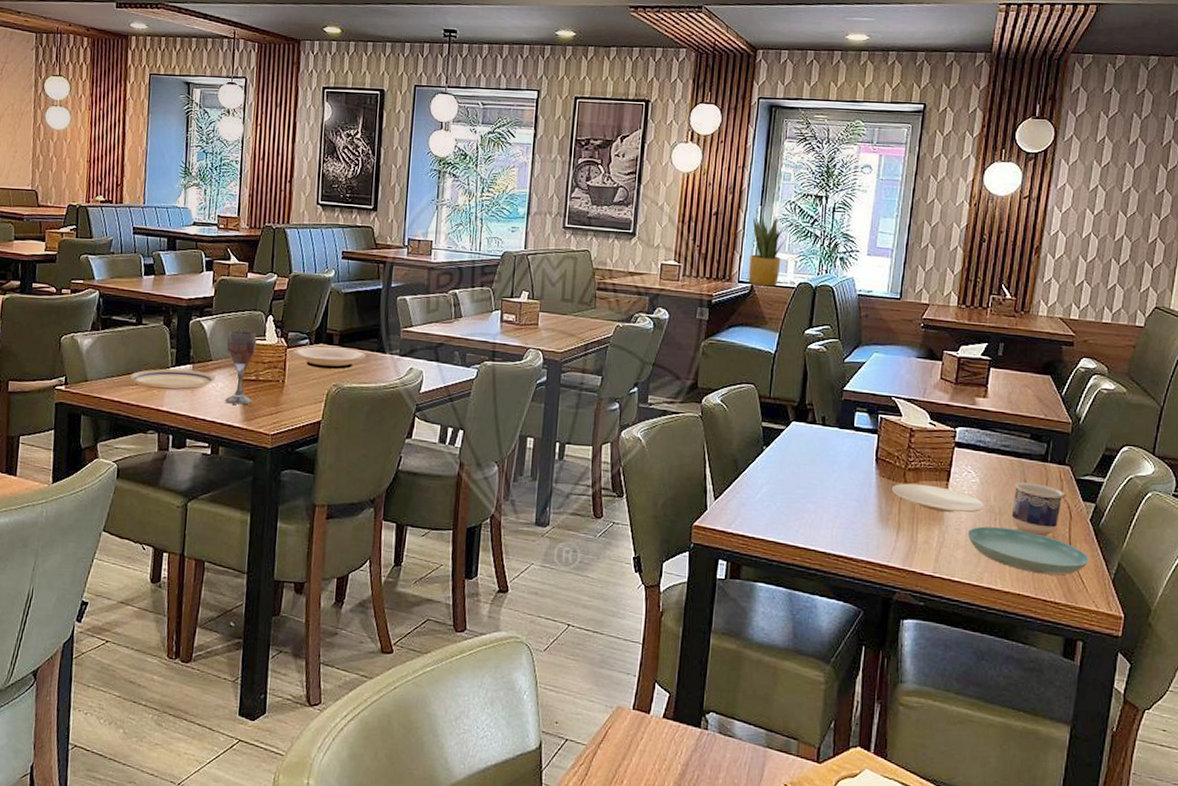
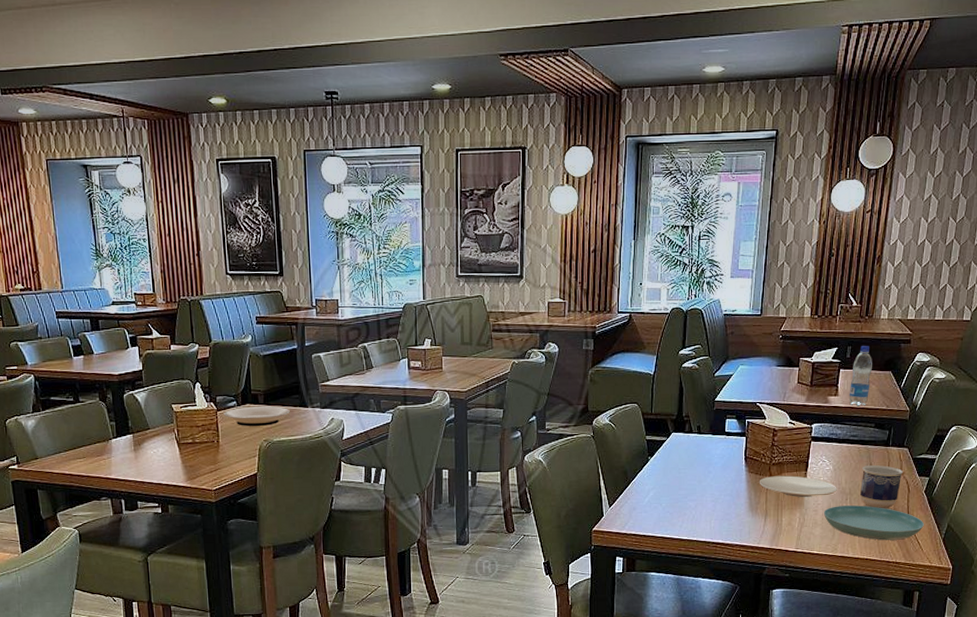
plate: present [129,368,216,392] -> none [76,439,156,461]
cup: present [225,330,257,405] -> none [160,398,193,466]
planter: present [748,215,788,287] -> none [627,248,660,315]
bottle: none [1000,344,1028,412] -> present [848,346,872,407]

